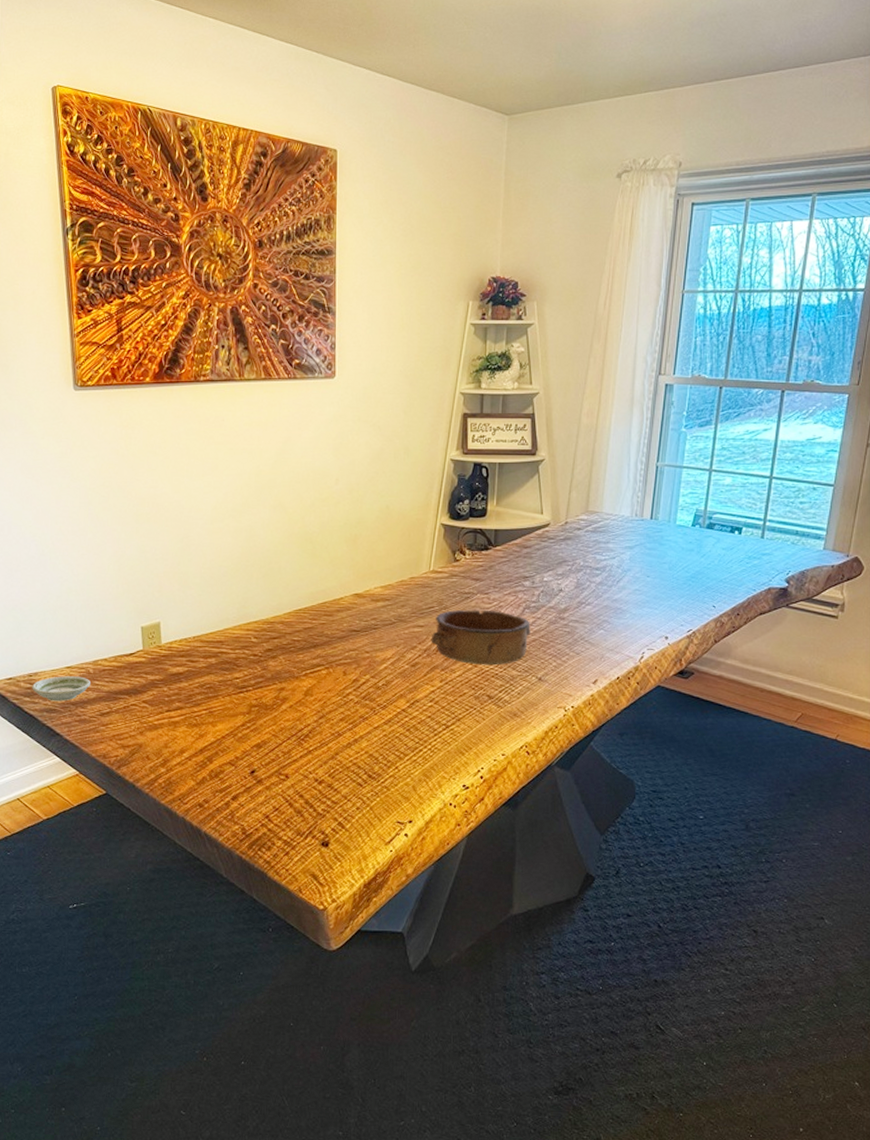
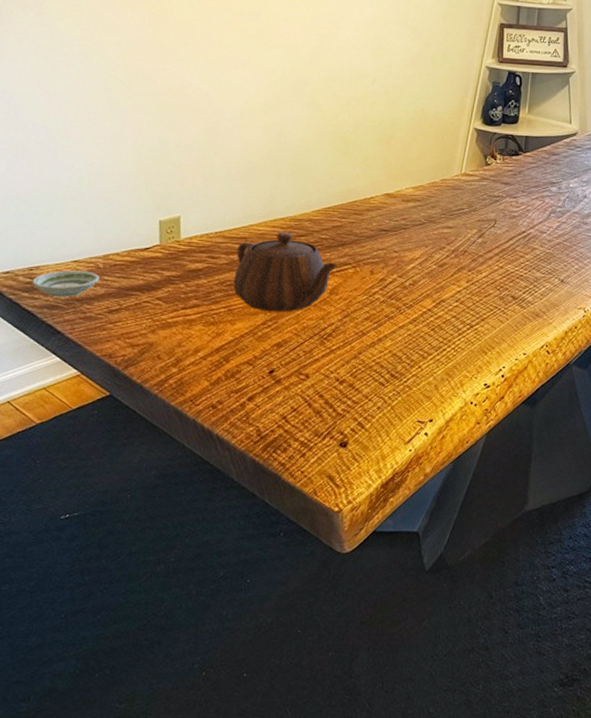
teapot: none [213,635,312,714] -> present [233,232,339,312]
bowl: present [431,609,531,666] -> none [459,212,556,267]

